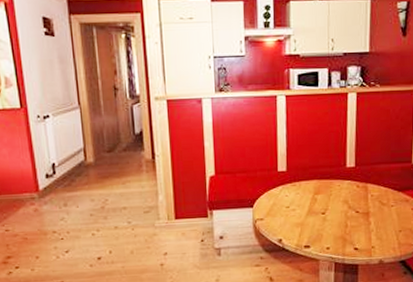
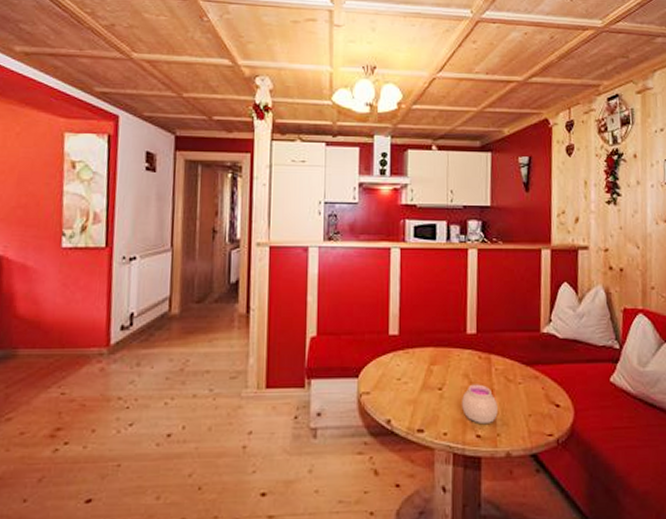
jar: none [342,208,373,240] -> present [462,384,498,425]

